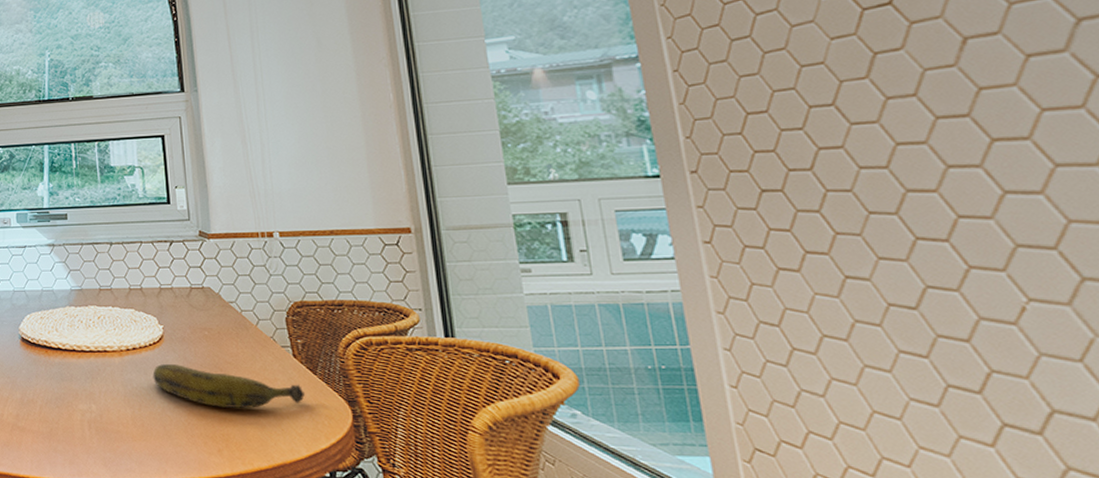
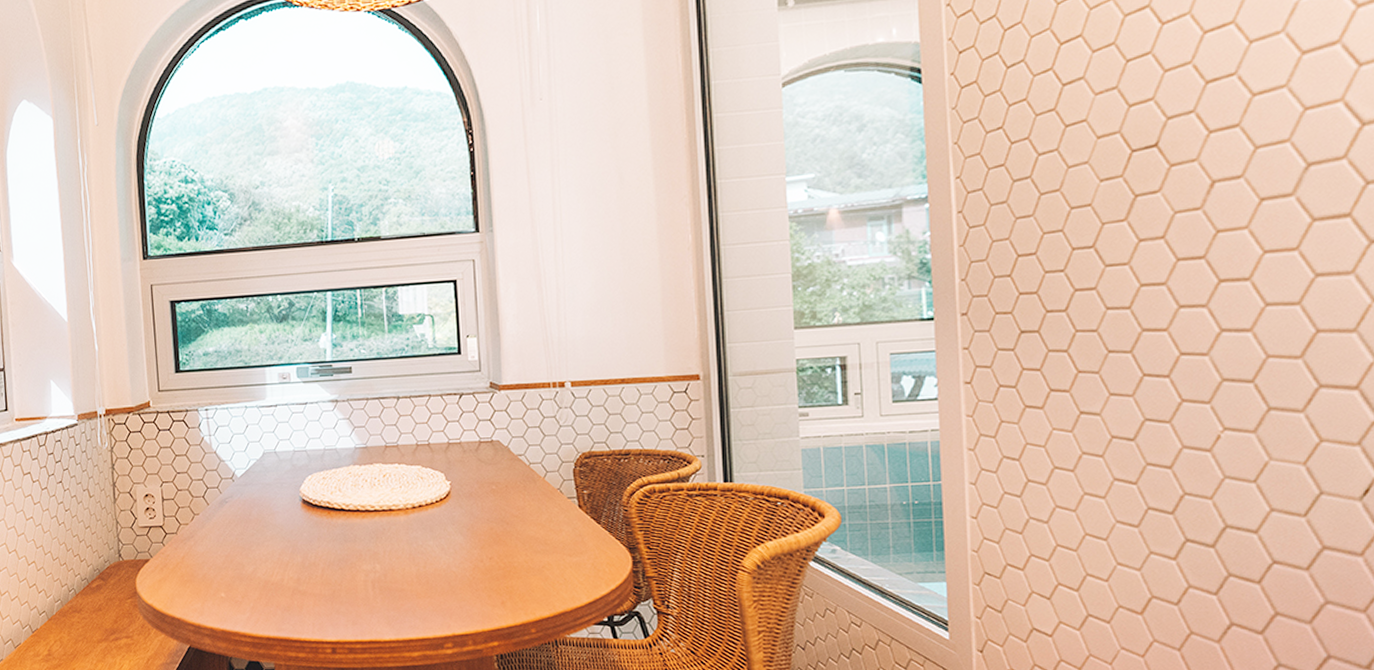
banana: present [152,364,306,409] -> none [438,520,589,561]

